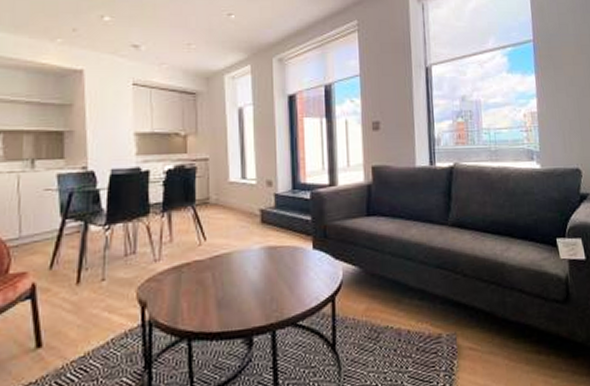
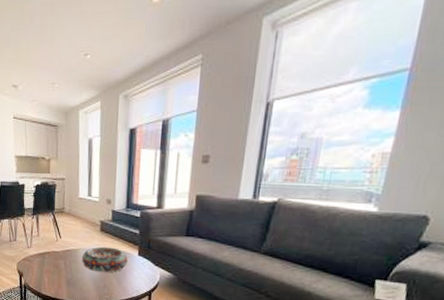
decorative bowl: none [237,243,300,281] -> present [81,246,128,273]

